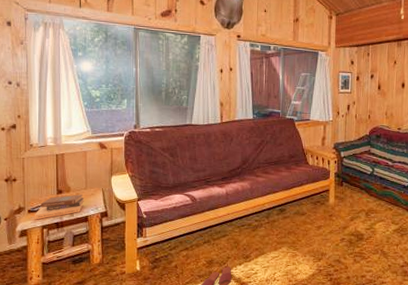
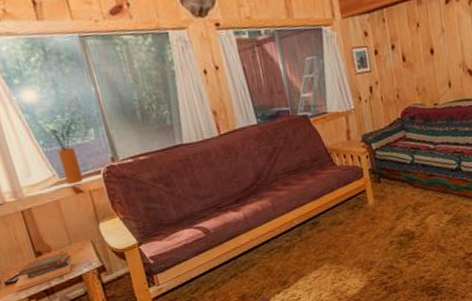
vase: none [92,87,115,141] -> present [45,116,84,185]

